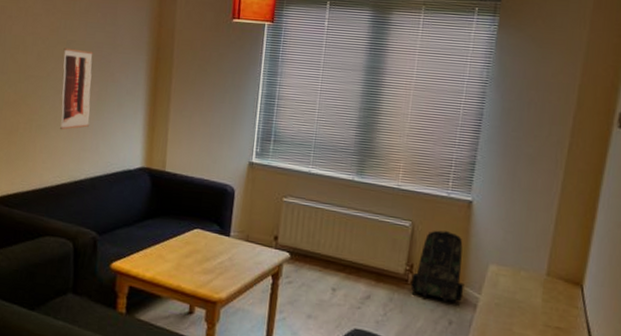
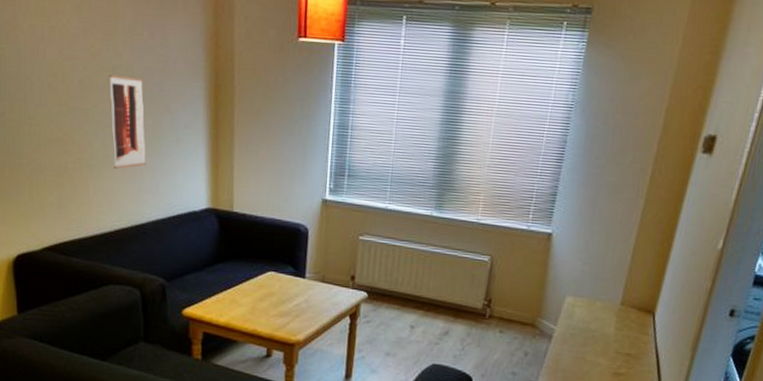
backpack: present [410,230,465,302] -> none [488,264,541,335]

